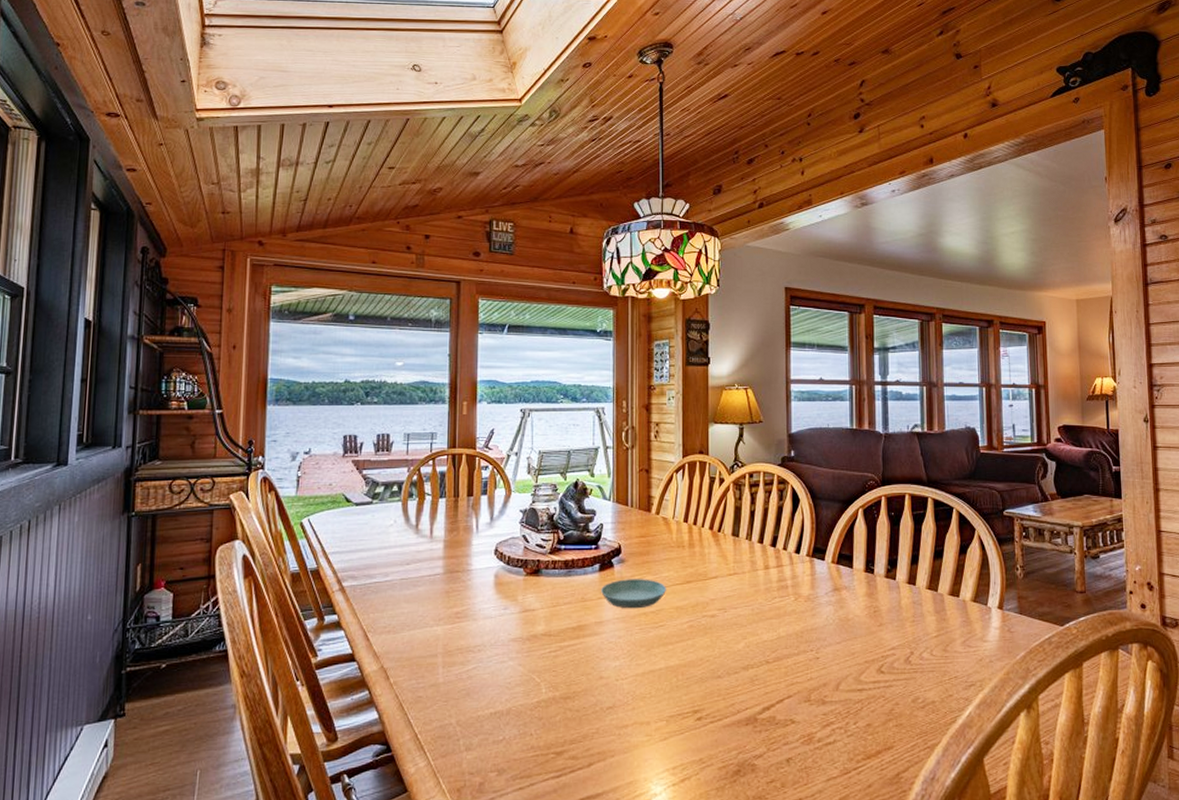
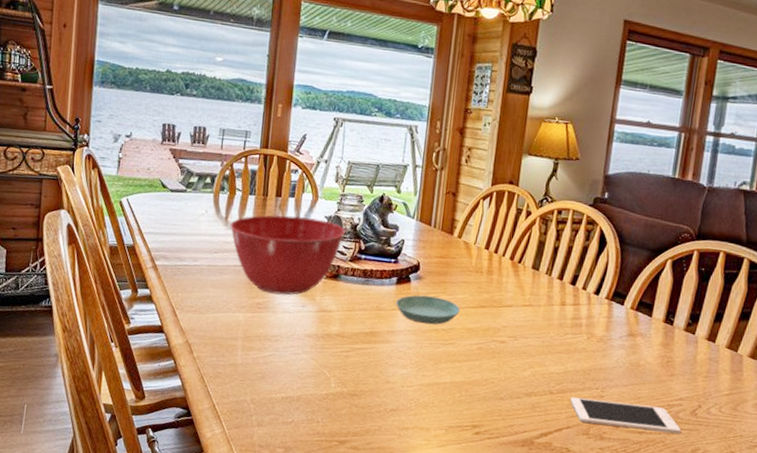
mixing bowl: none [421,513,542,600] -> present [230,215,345,295]
cell phone: none [787,660,899,690] -> present [570,397,682,435]

